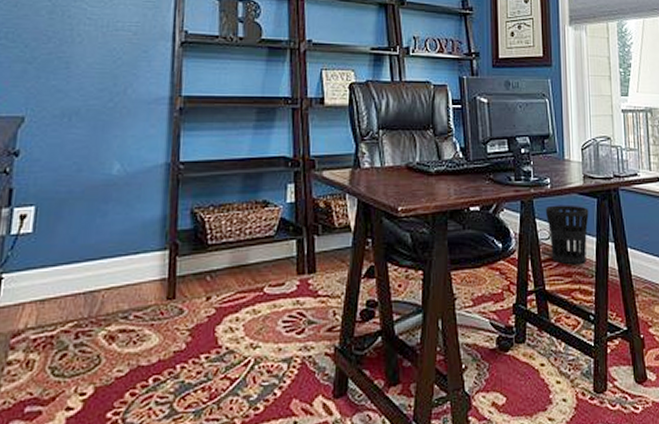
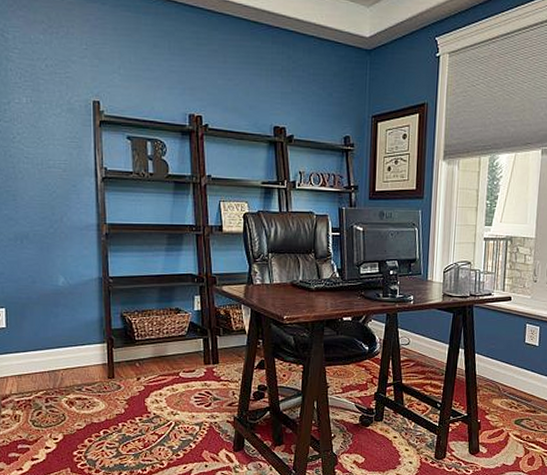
wastebasket: present [545,205,589,264] -> none [407,317,445,364]

